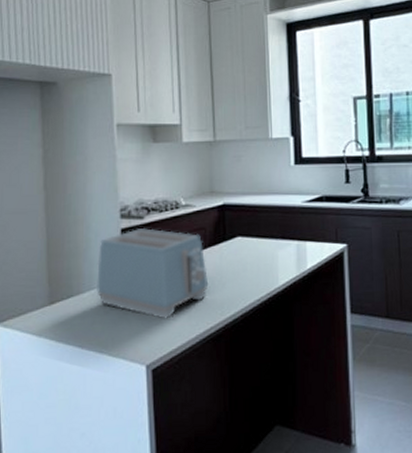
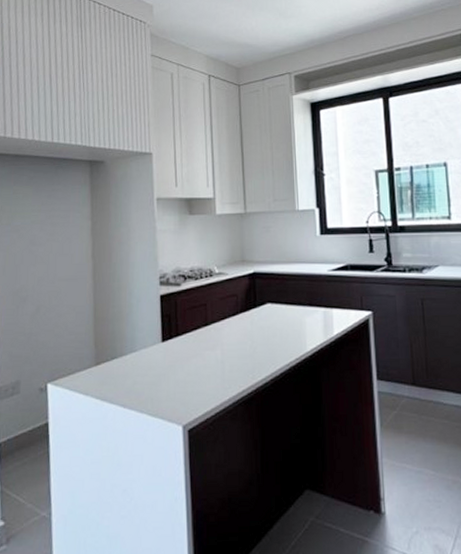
toaster: present [97,228,208,320] -> none [138,295,240,382]

